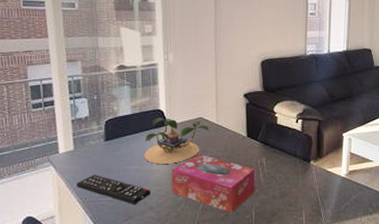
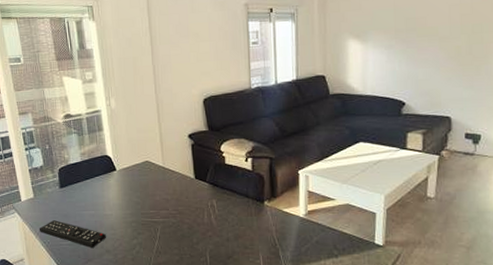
plant: present [144,118,209,164] -> none [96,163,157,208]
tissue box: present [171,154,255,213] -> none [123,198,208,256]

